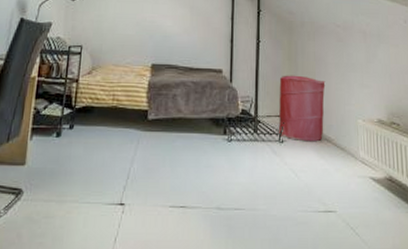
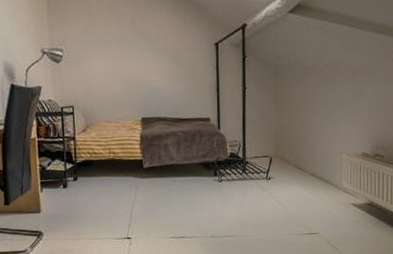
laundry hamper: present [278,75,326,142] -> none [265,117,312,178]

